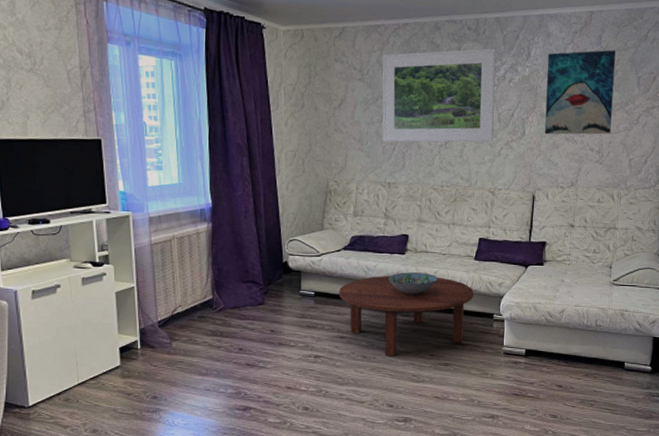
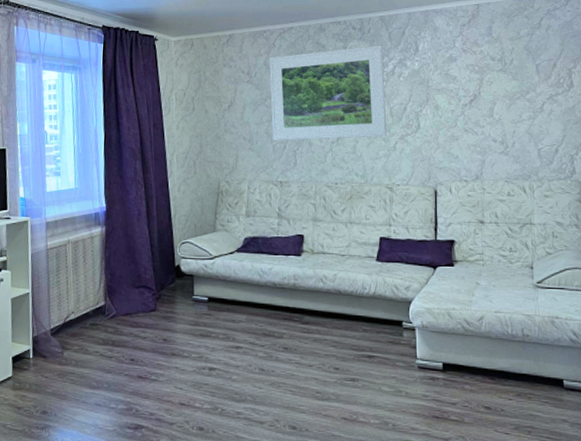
coffee table: present [339,275,474,357] -> none [233,278,379,370]
decorative bowl: present [387,272,437,295] -> none [283,275,337,300]
wall art: present [544,50,616,135] -> none [437,40,513,127]

